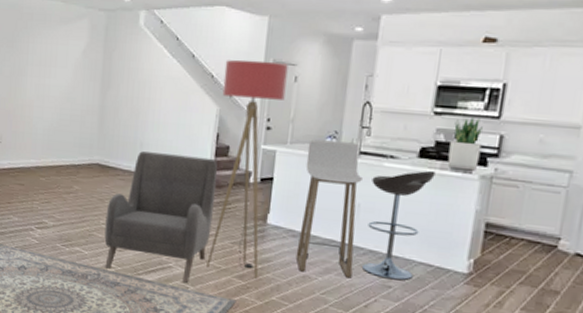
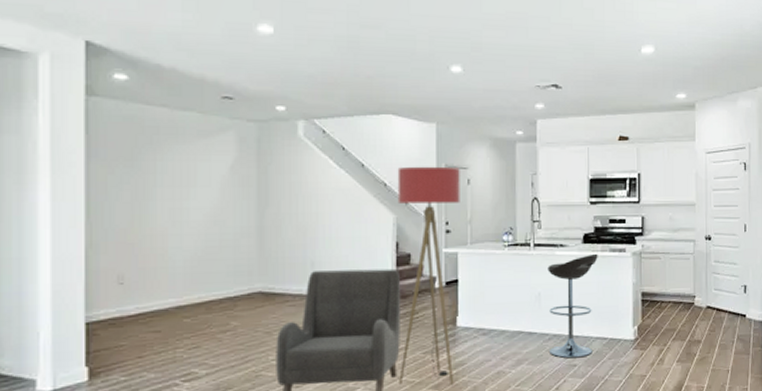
bar stool: present [296,139,362,279] -> none [487,237,542,368]
planter: present [447,118,483,171] -> none [606,204,630,250]

